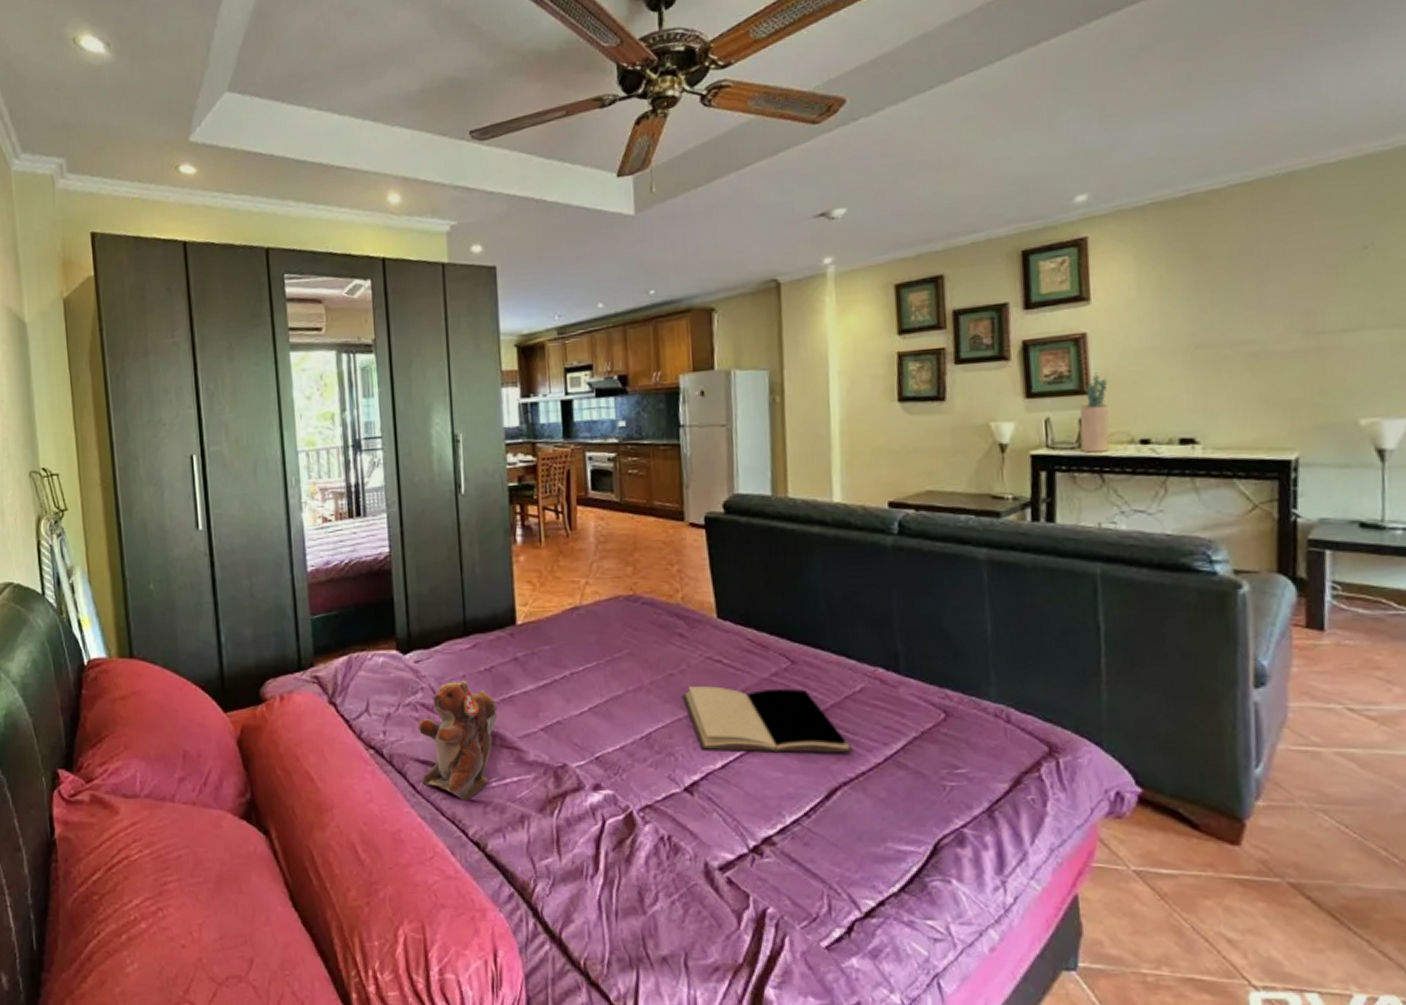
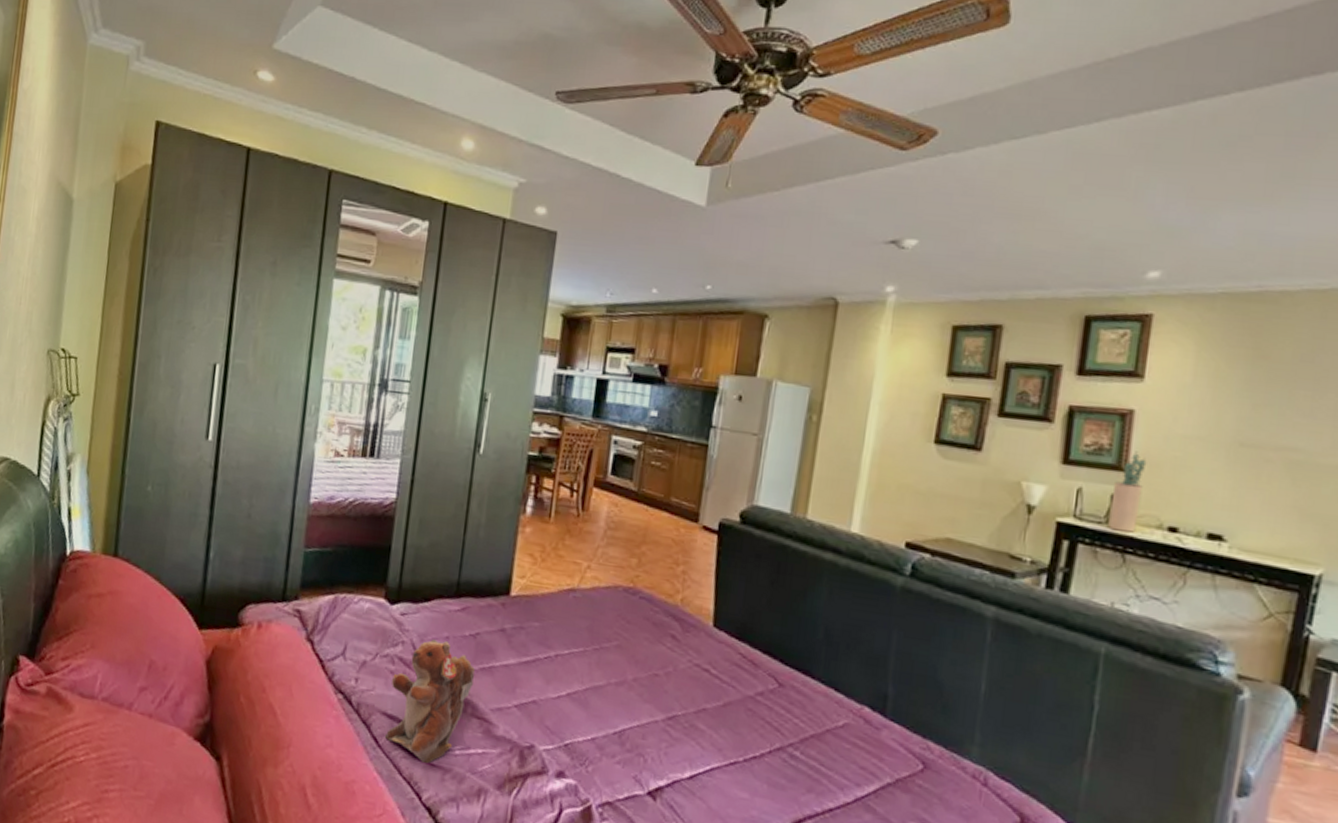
book: present [682,686,854,753] -> none [663,690,826,788]

